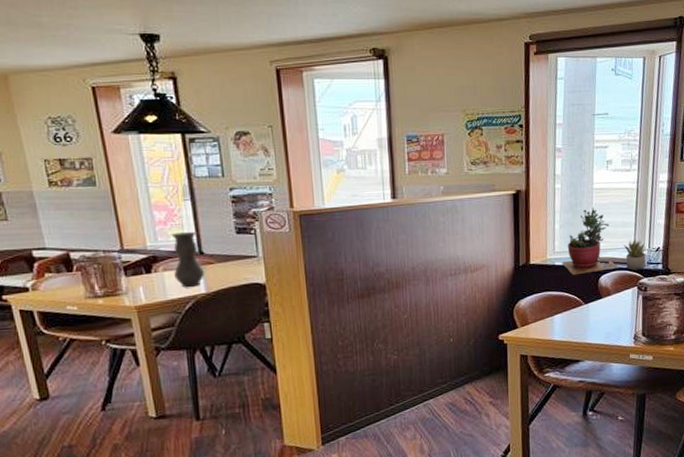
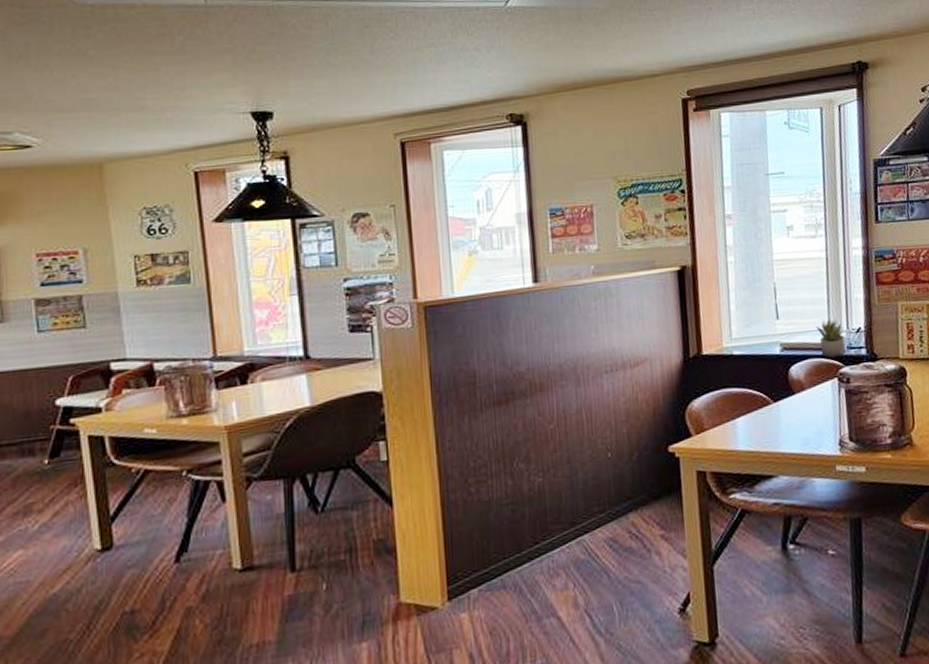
vase: present [171,231,205,287] -> none [273,331,311,400]
succulent plant: present [562,209,619,276] -> none [742,284,813,367]

